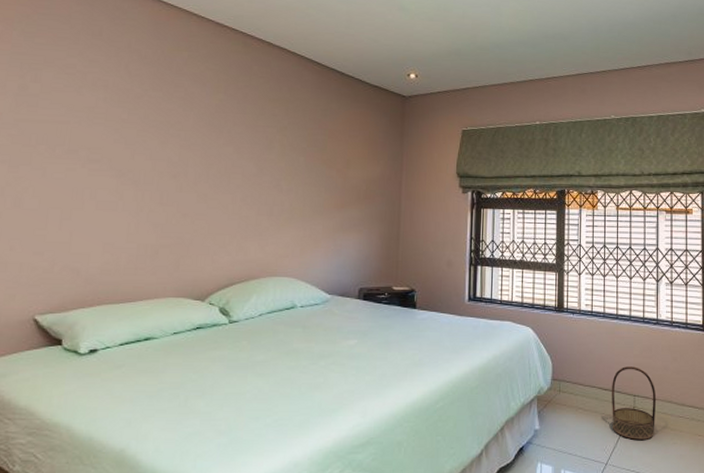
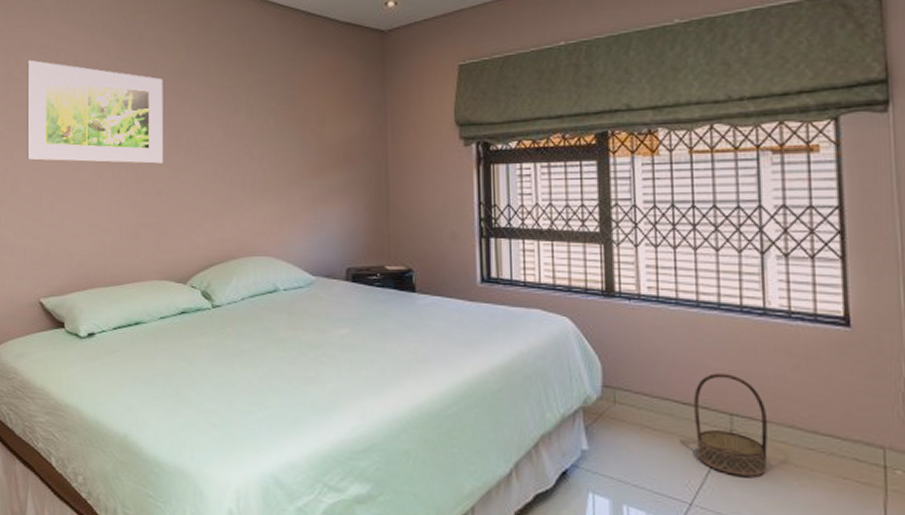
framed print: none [35,78,198,189] -> present [26,59,164,164]

